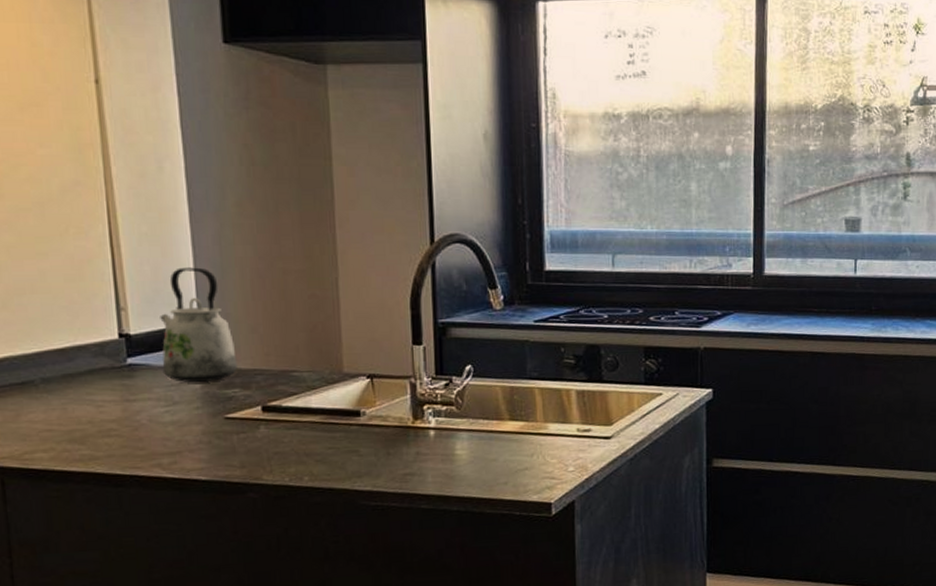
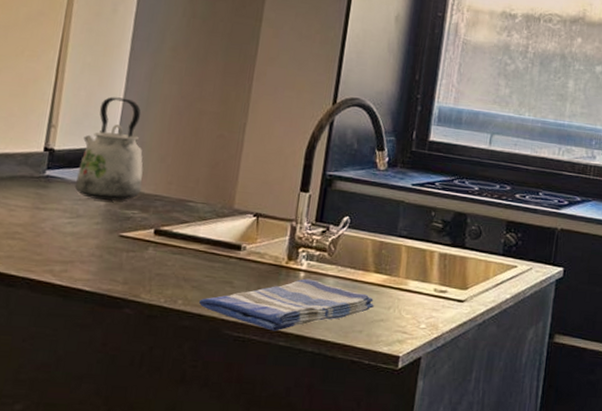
dish towel: none [326,436,515,495] -> present [198,278,374,331]

